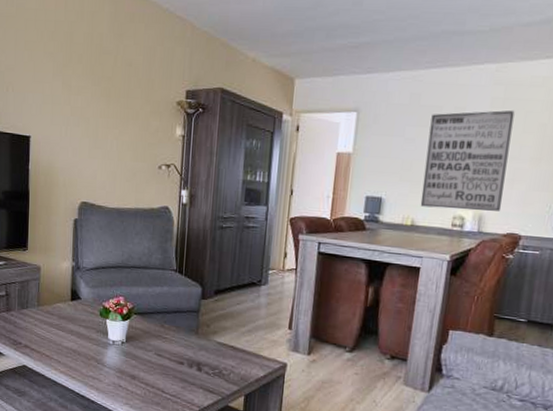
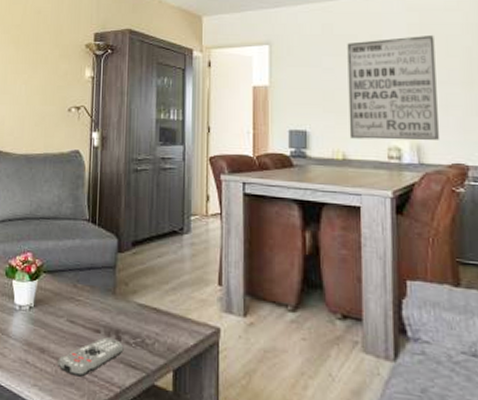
remote control: none [146,368,204,399] -> present [57,337,124,377]

